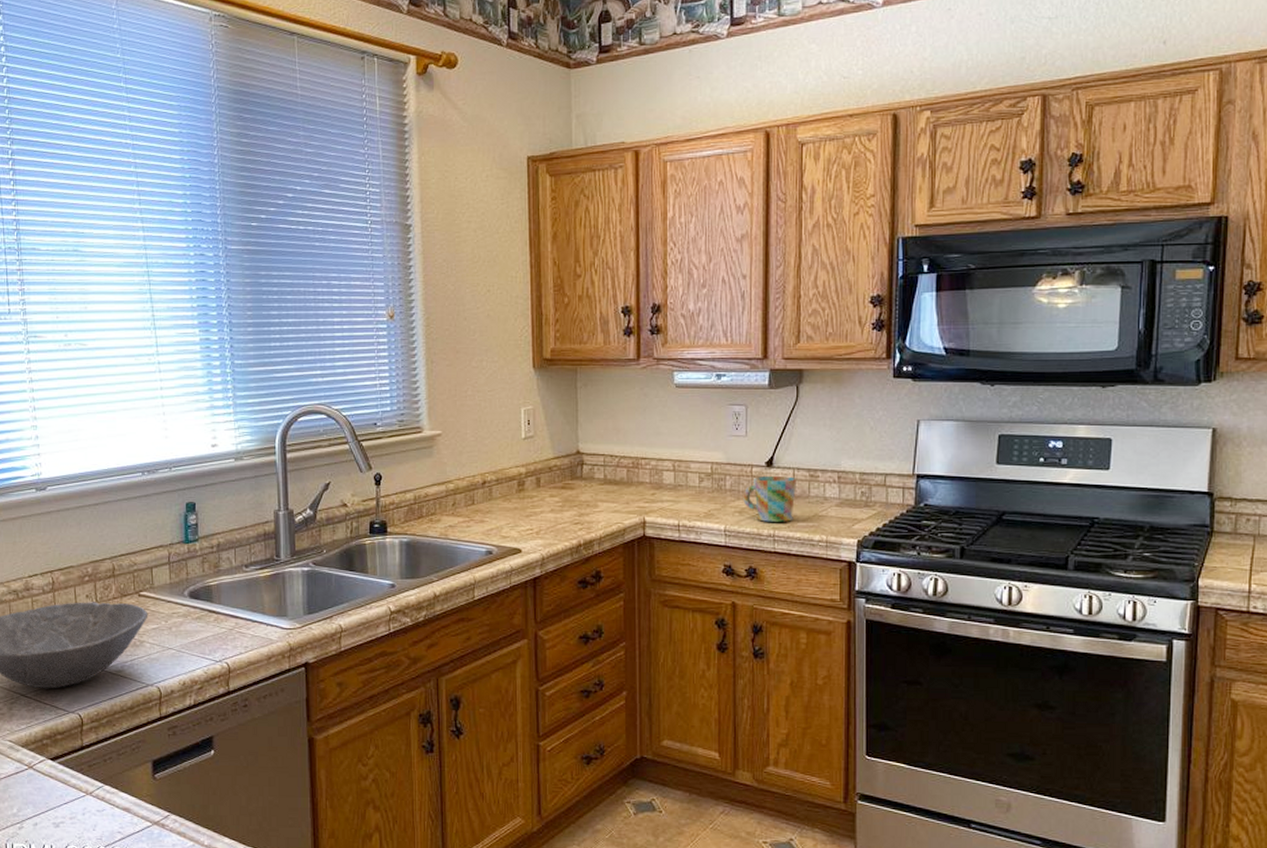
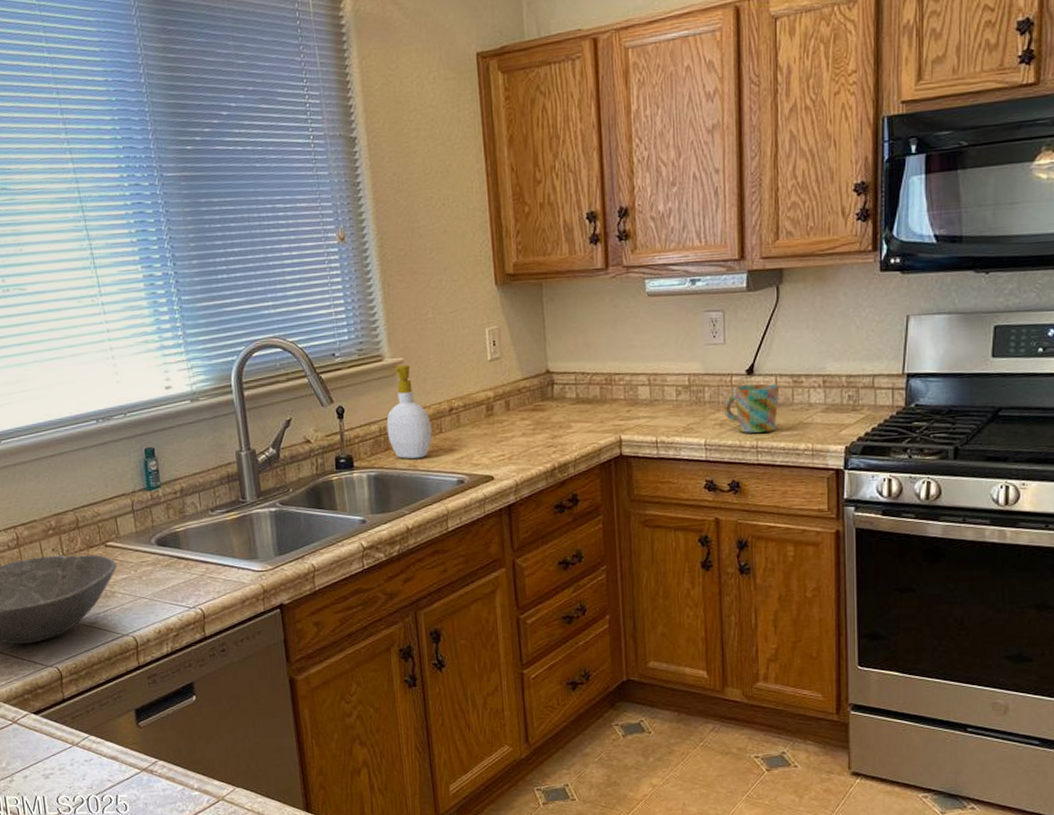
soap bottle: none [421,438,465,528] -> present [386,364,432,459]

